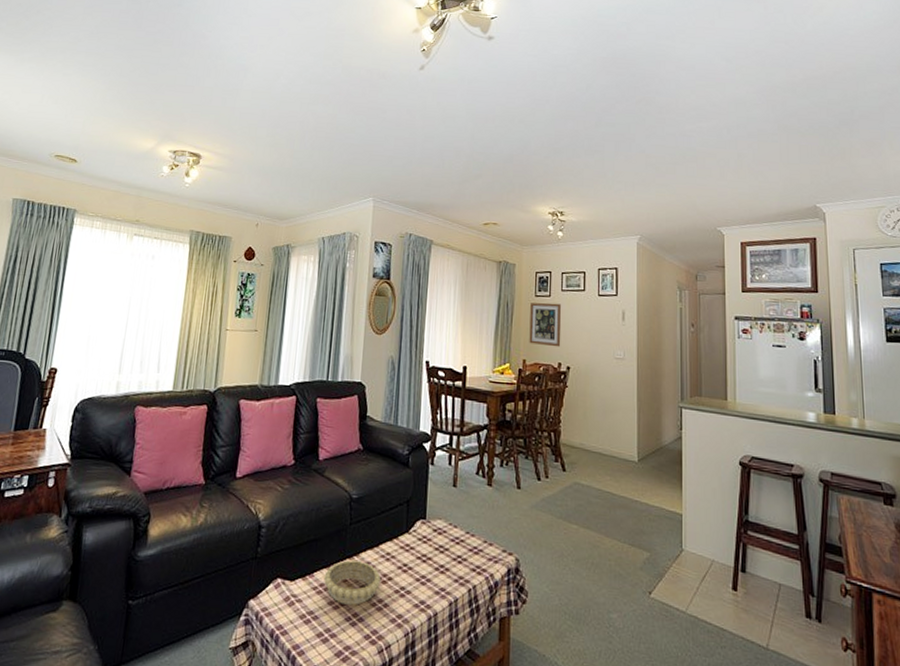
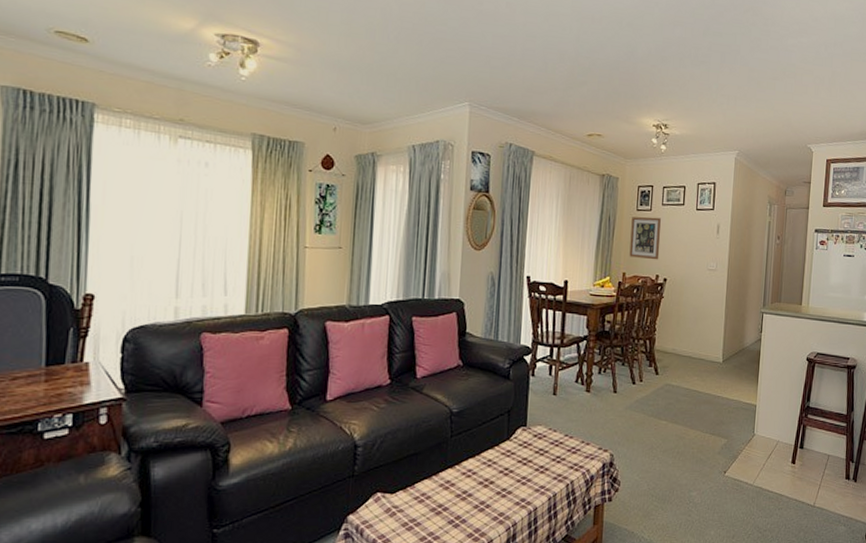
decorative bowl: present [324,559,382,605] -> none [425,468,483,509]

